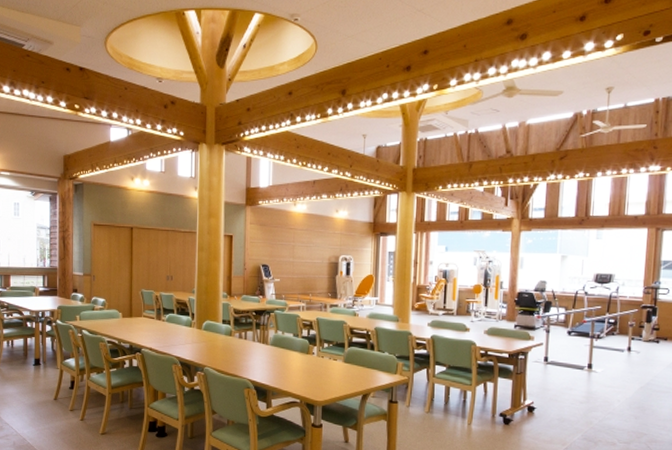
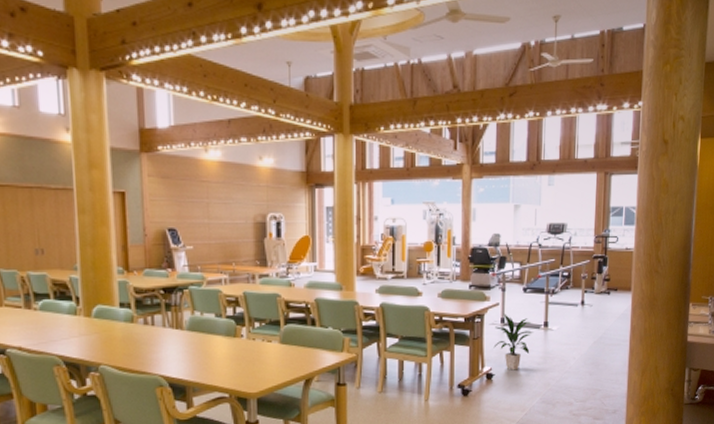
indoor plant: none [536,353,576,406] -> present [493,313,533,371]

